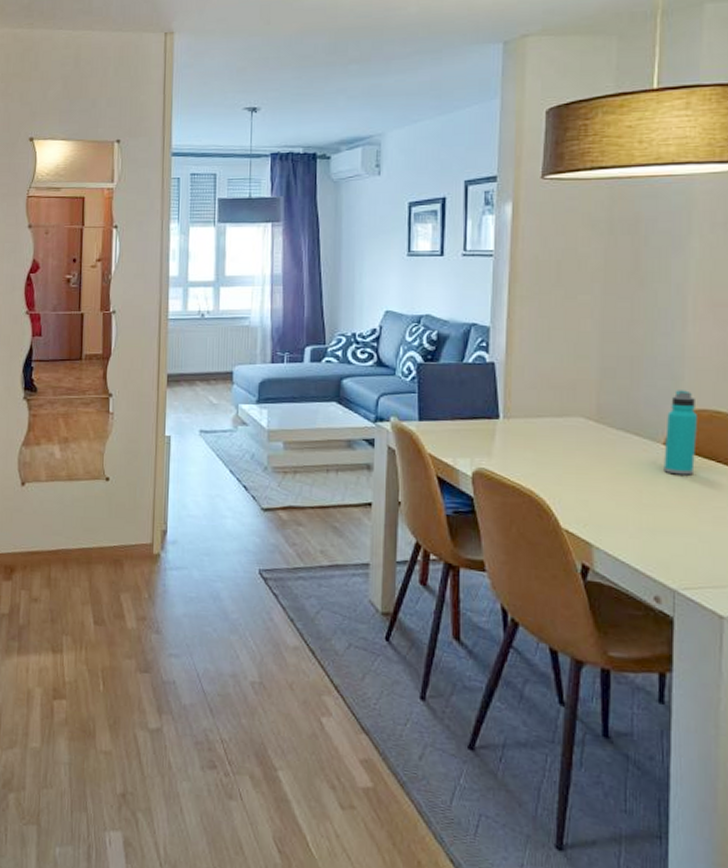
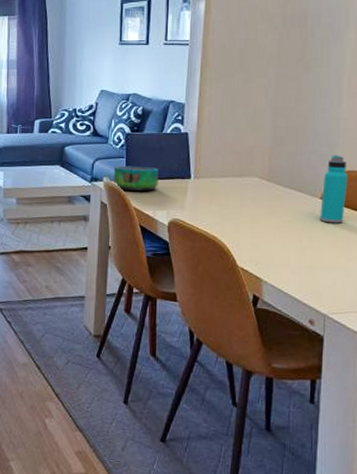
decorative bowl: none [402,402,459,434] -> present [113,165,159,191]

